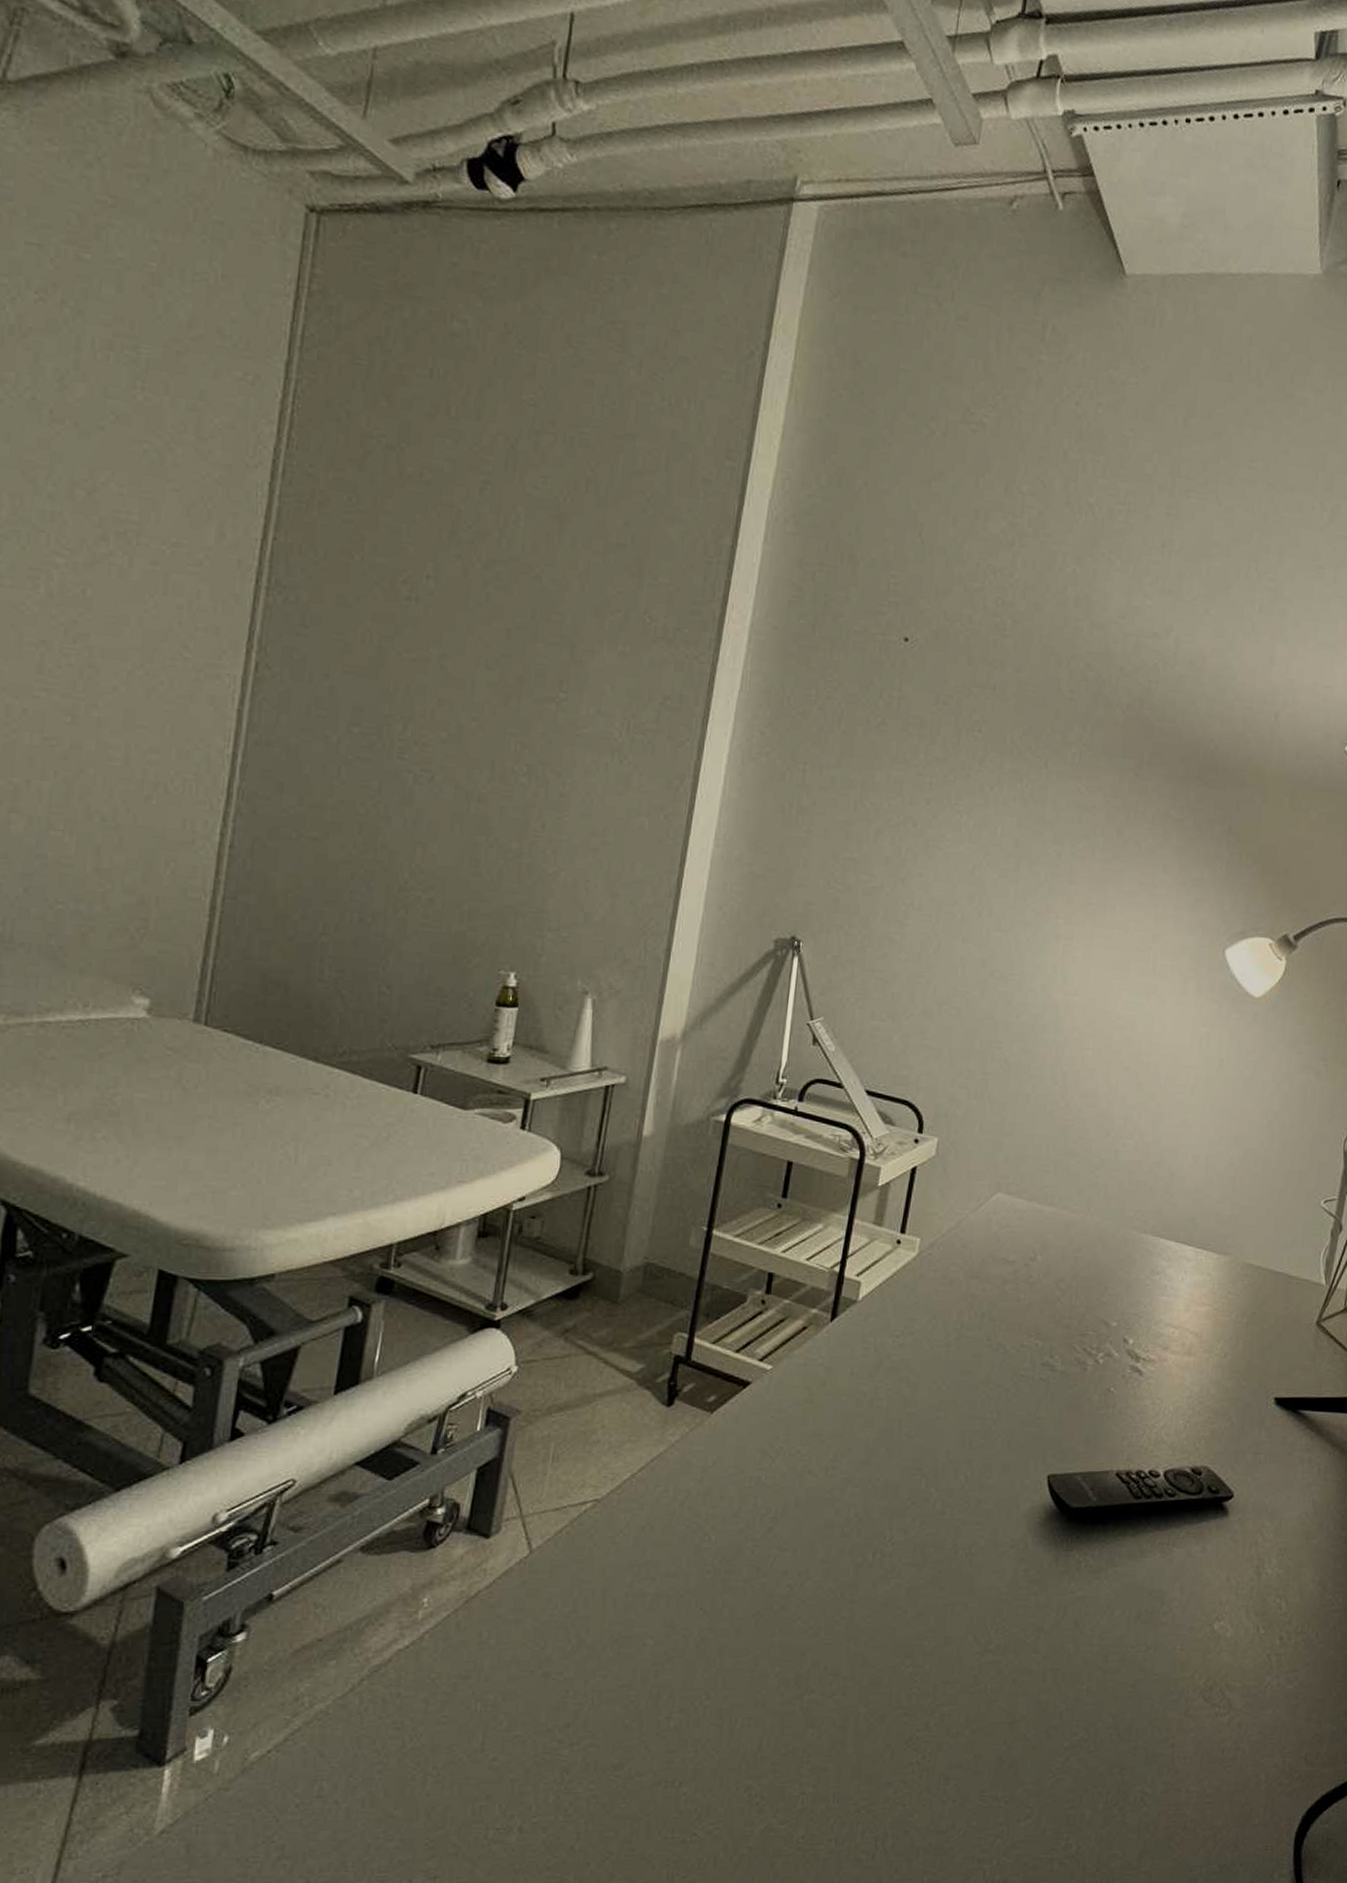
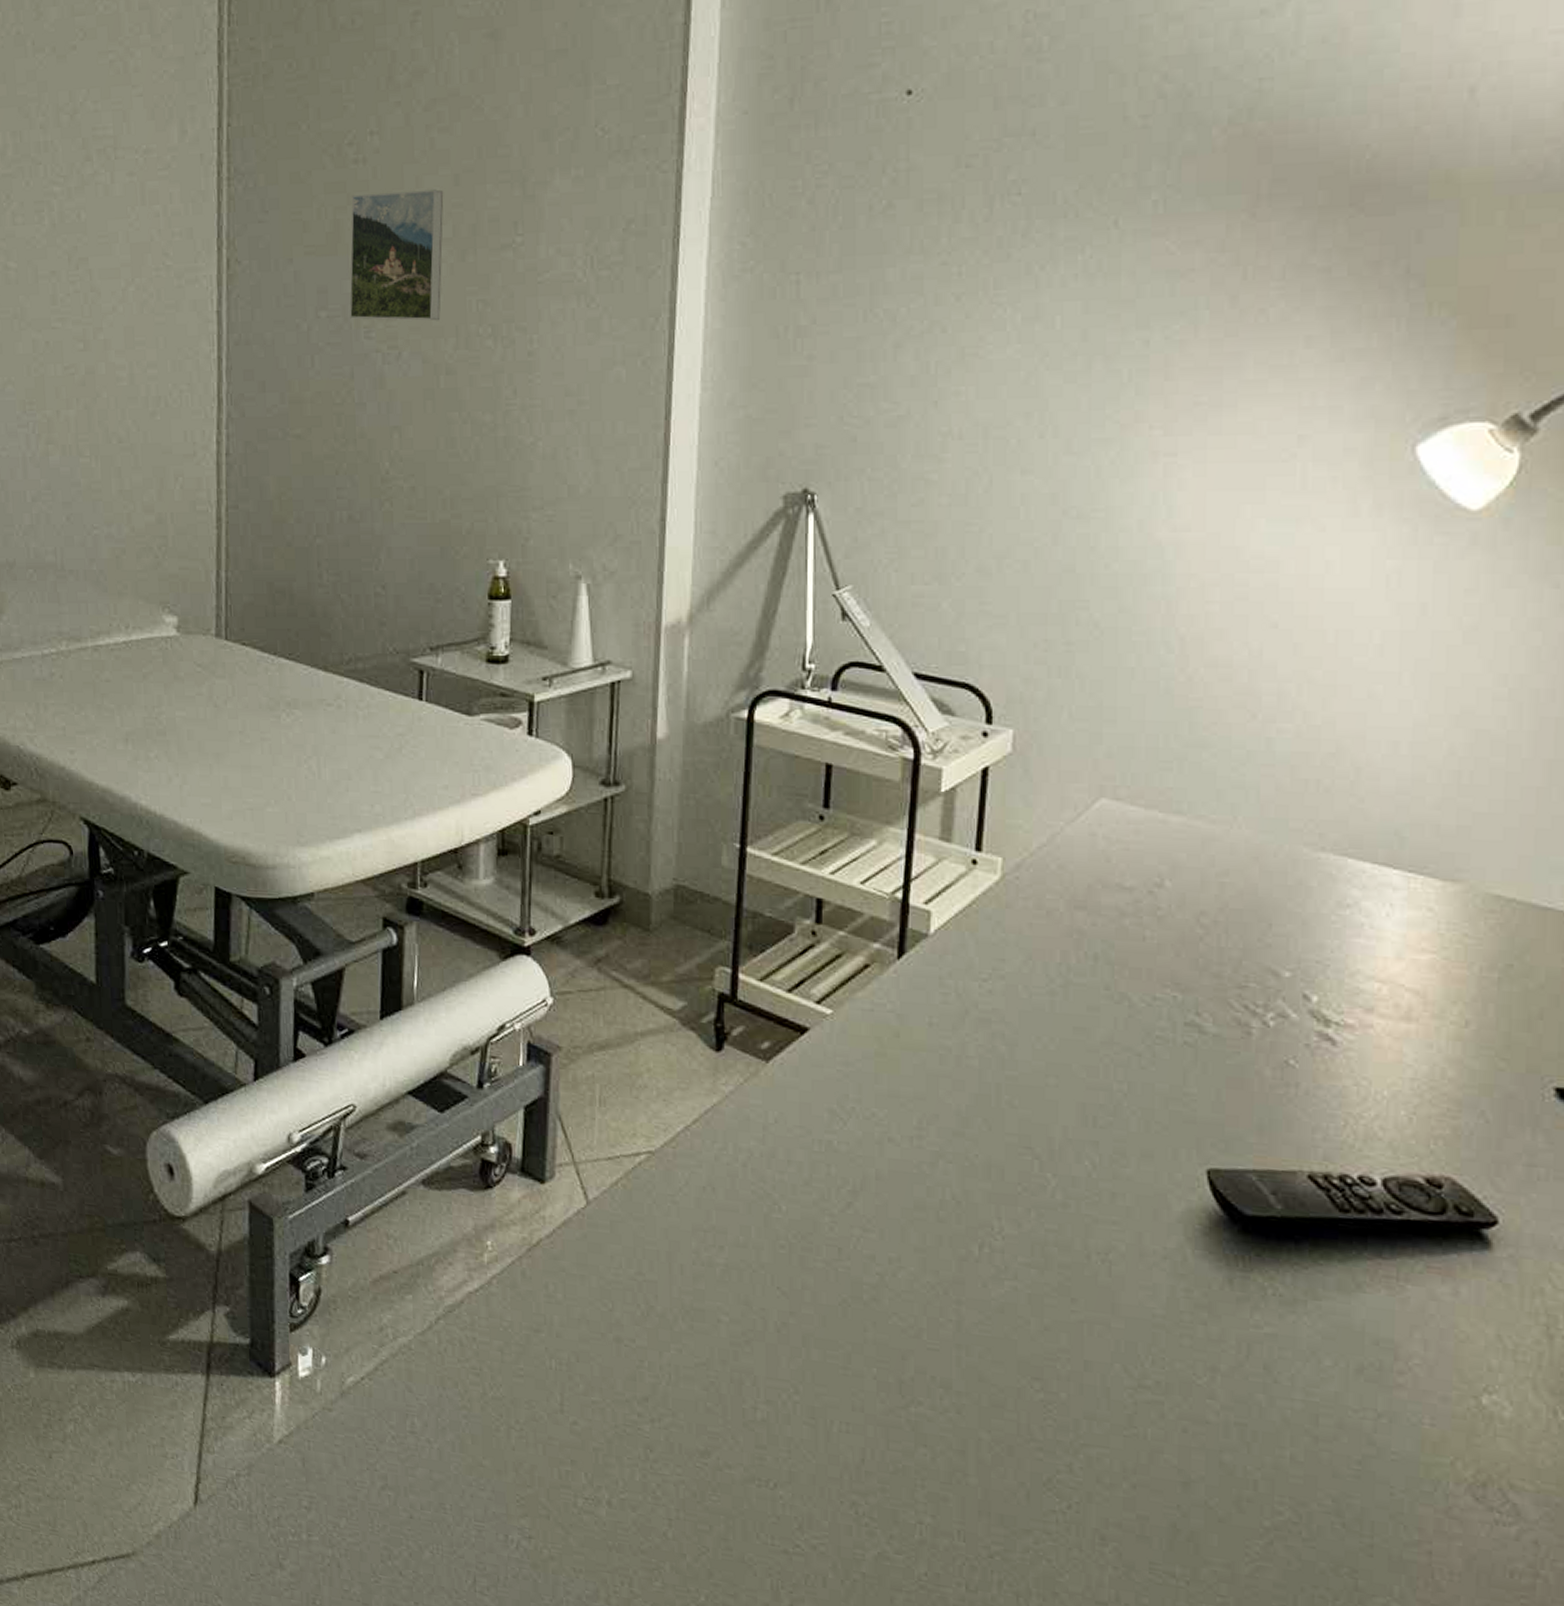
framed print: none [384,627,494,754] -> present [349,189,444,321]

